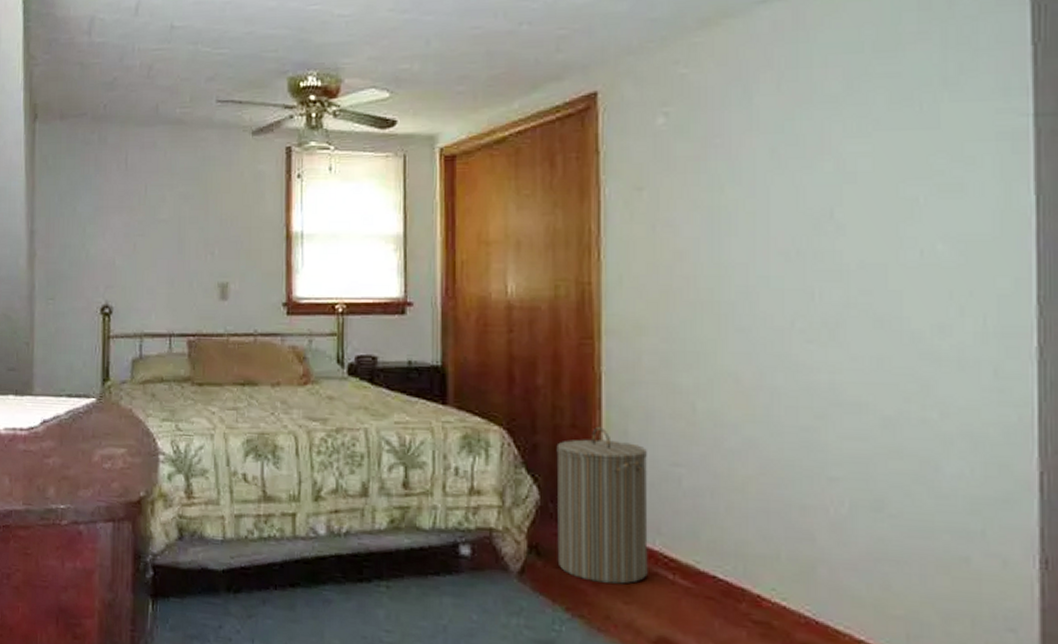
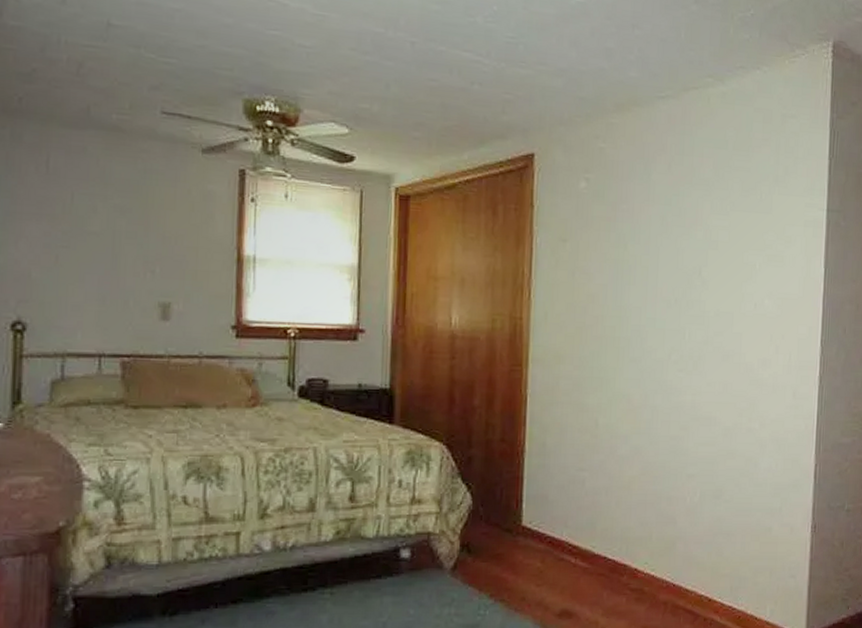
laundry hamper: present [556,427,648,584] -> none [485,441,560,572]

